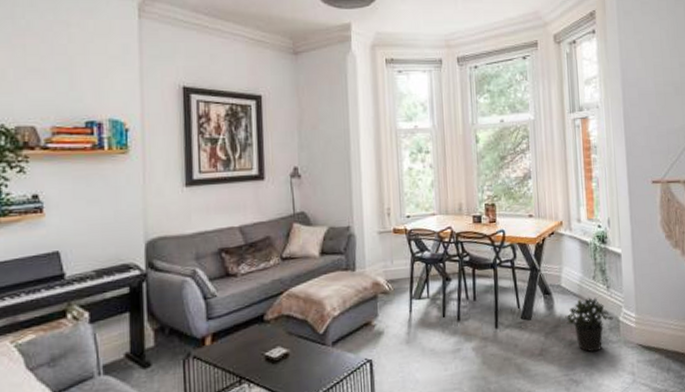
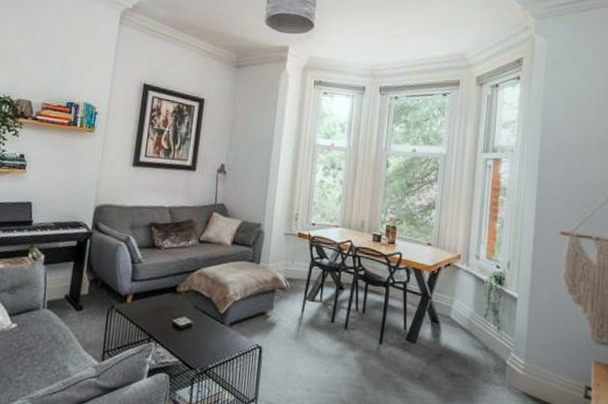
potted plant: present [565,296,613,352] -> none [450,333,500,390]

